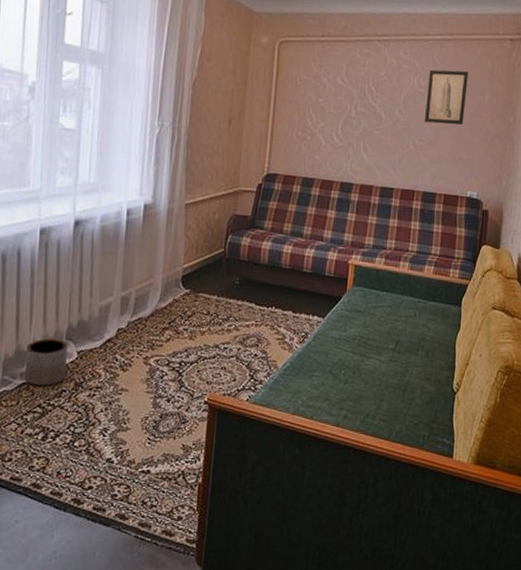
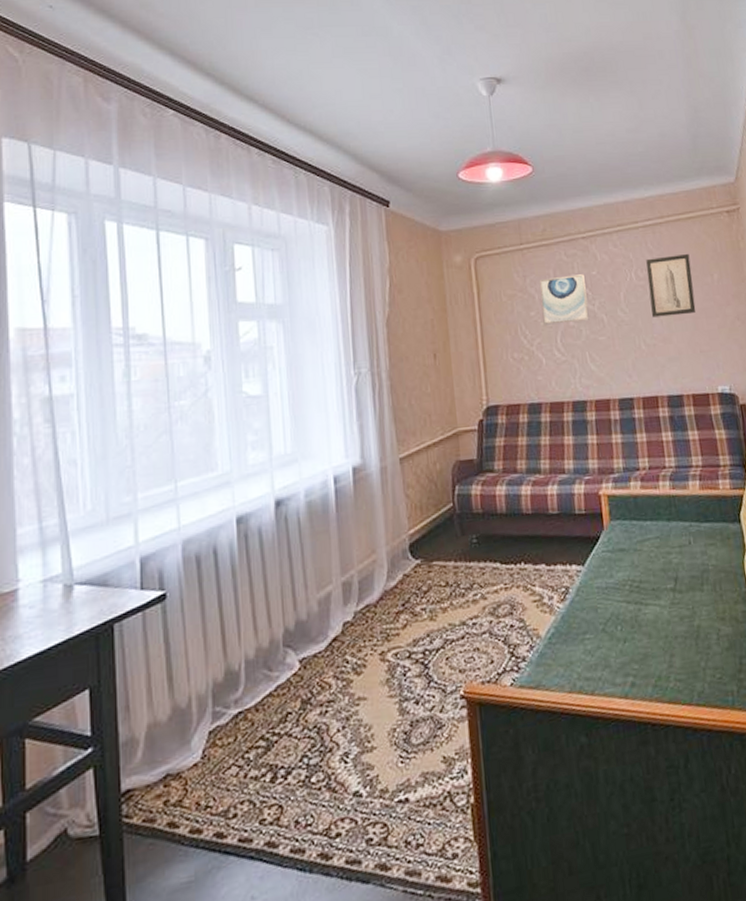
planter: present [24,338,68,386] -> none [237,648,290,713]
wall art: none [329,71,374,115] -> present [538,274,590,325]

